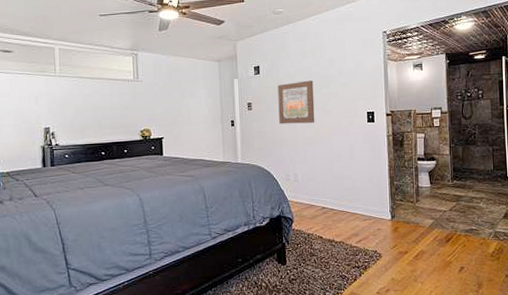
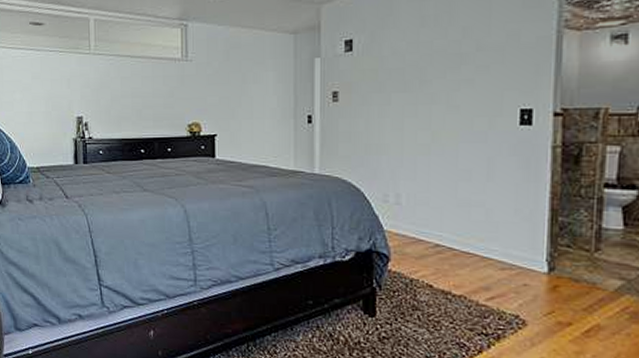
wall art: present [278,80,315,124] -> none [378,60,435,123]

